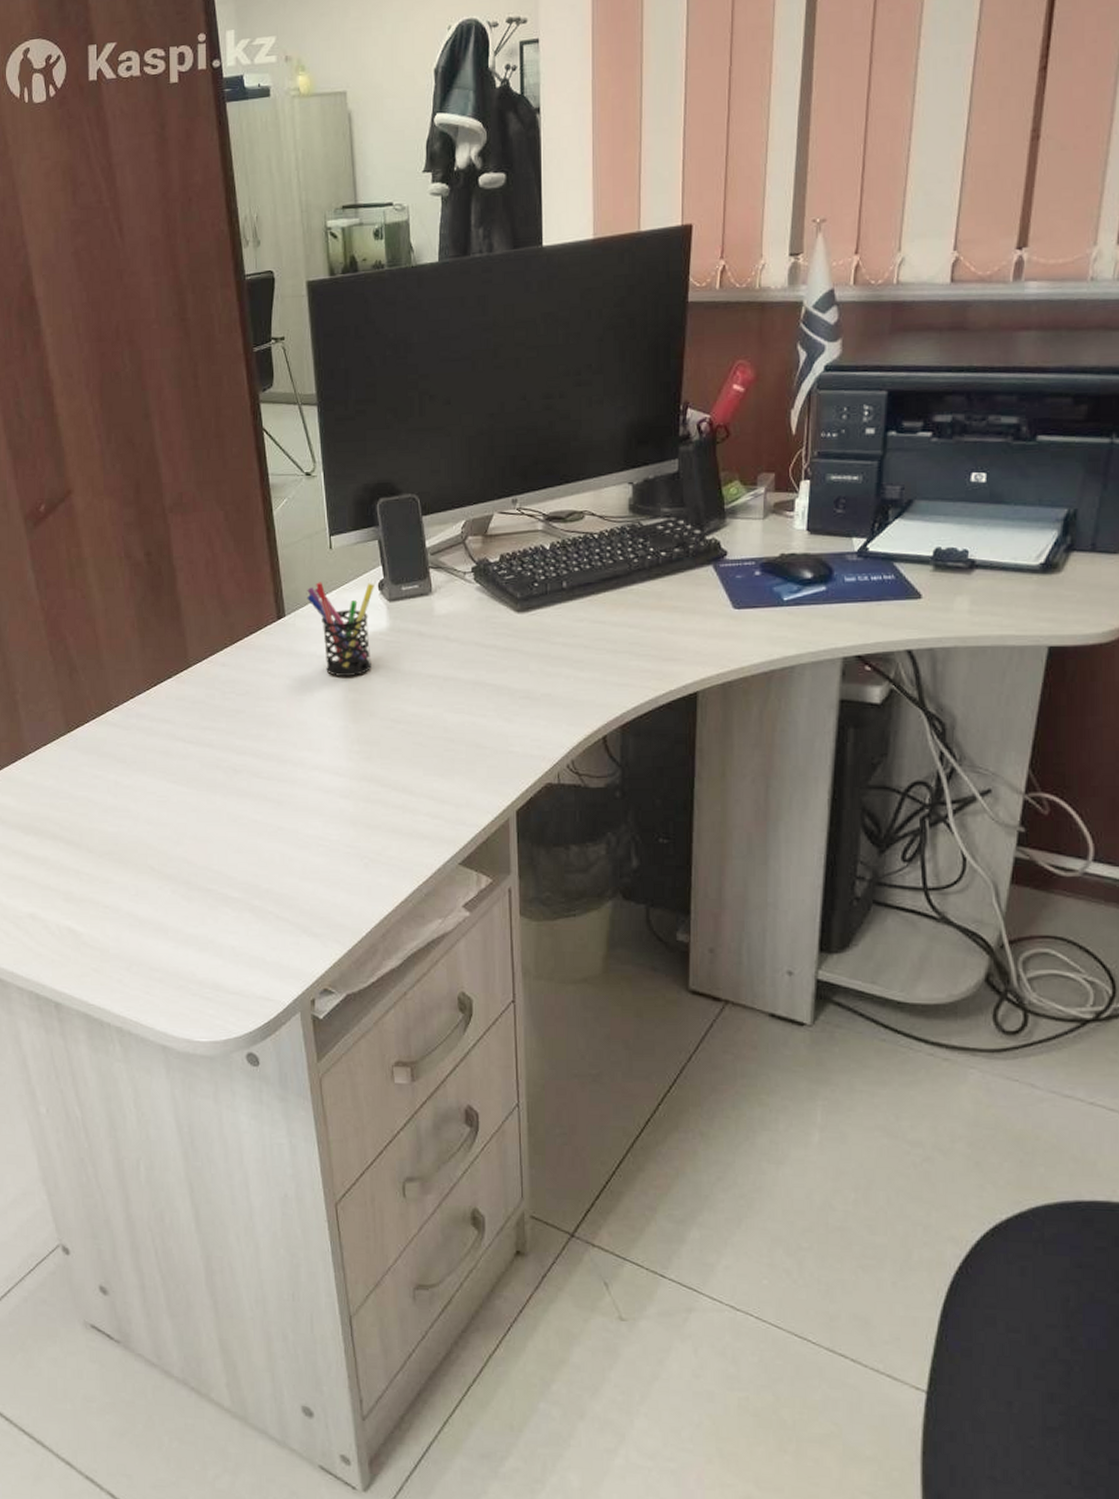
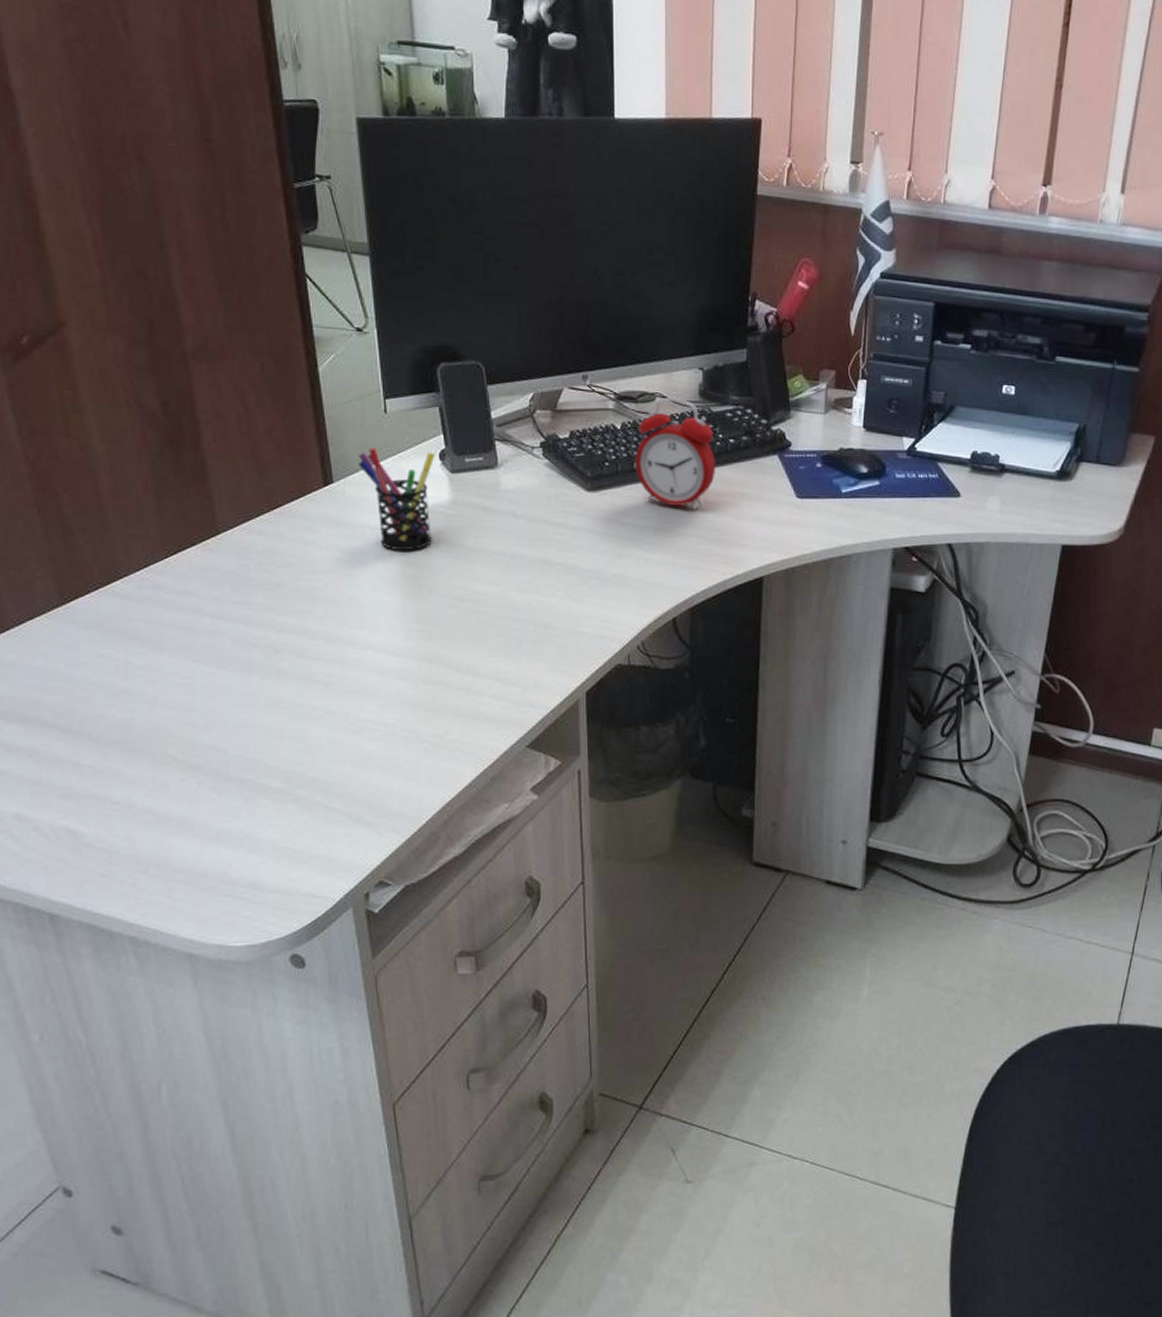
alarm clock: none [564,515,646,626] -> present [635,398,715,510]

